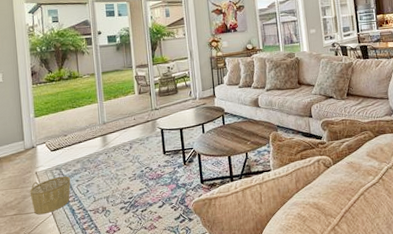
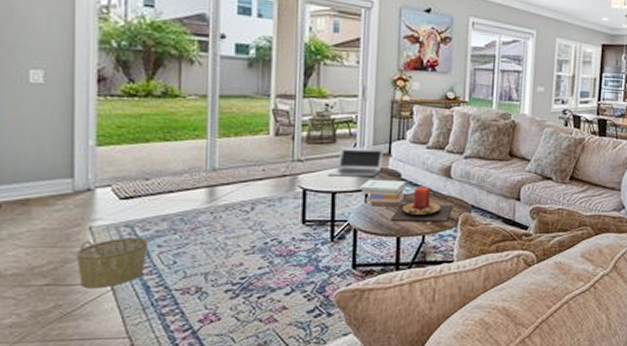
laptop: none [175,93,211,118] -> present [328,147,385,177]
books: none [197,114,230,135] -> present [359,179,406,207]
candle: none [221,115,265,145] -> present [390,186,454,222]

